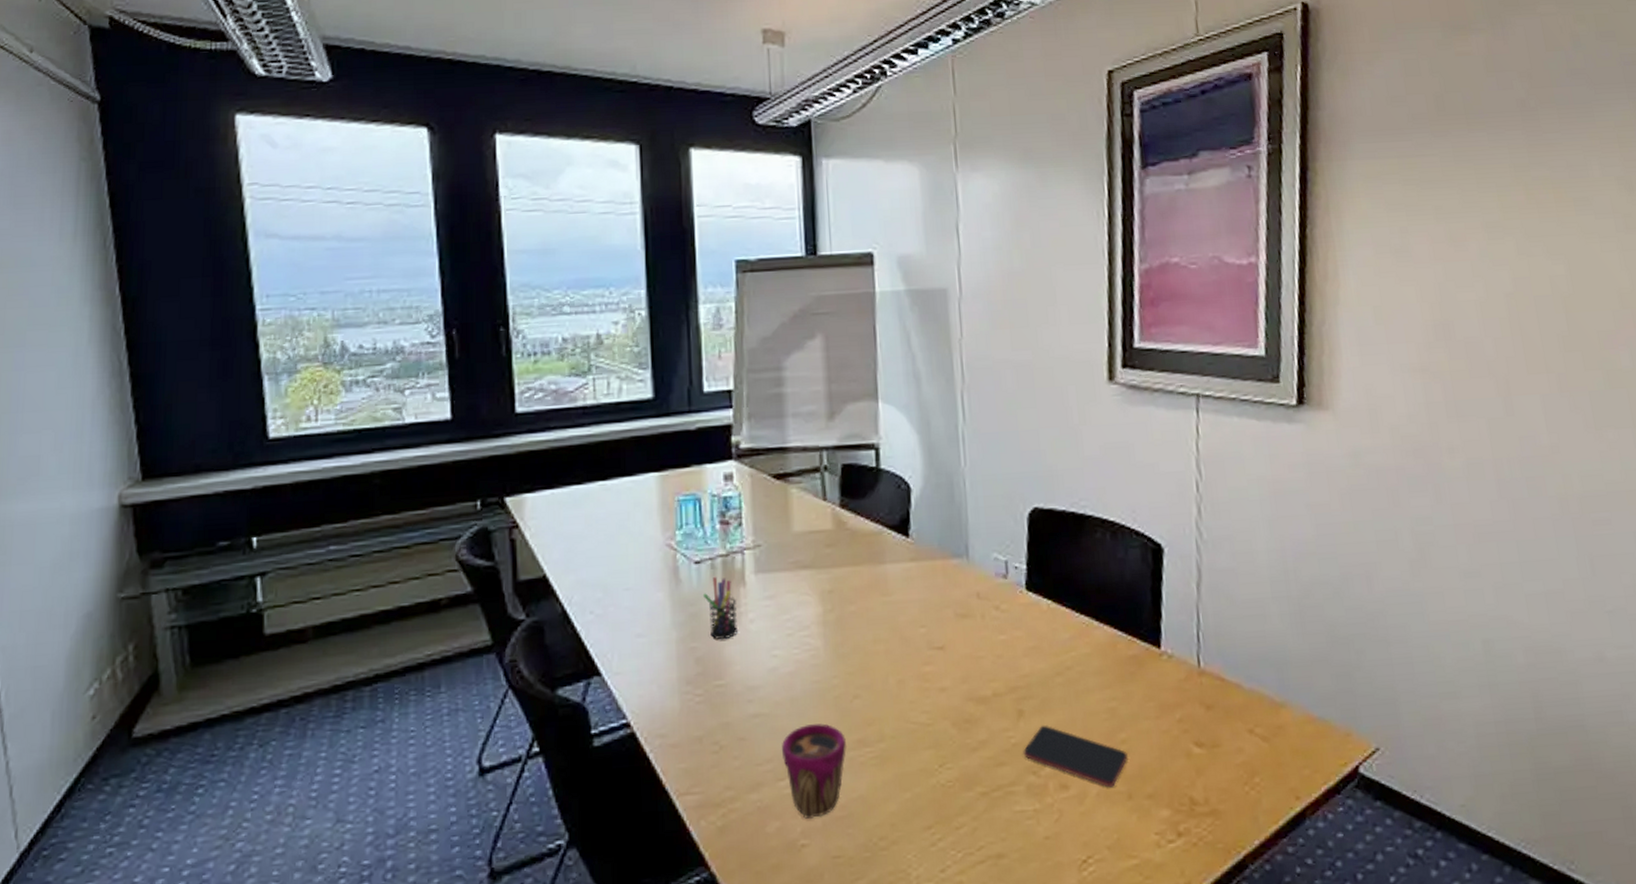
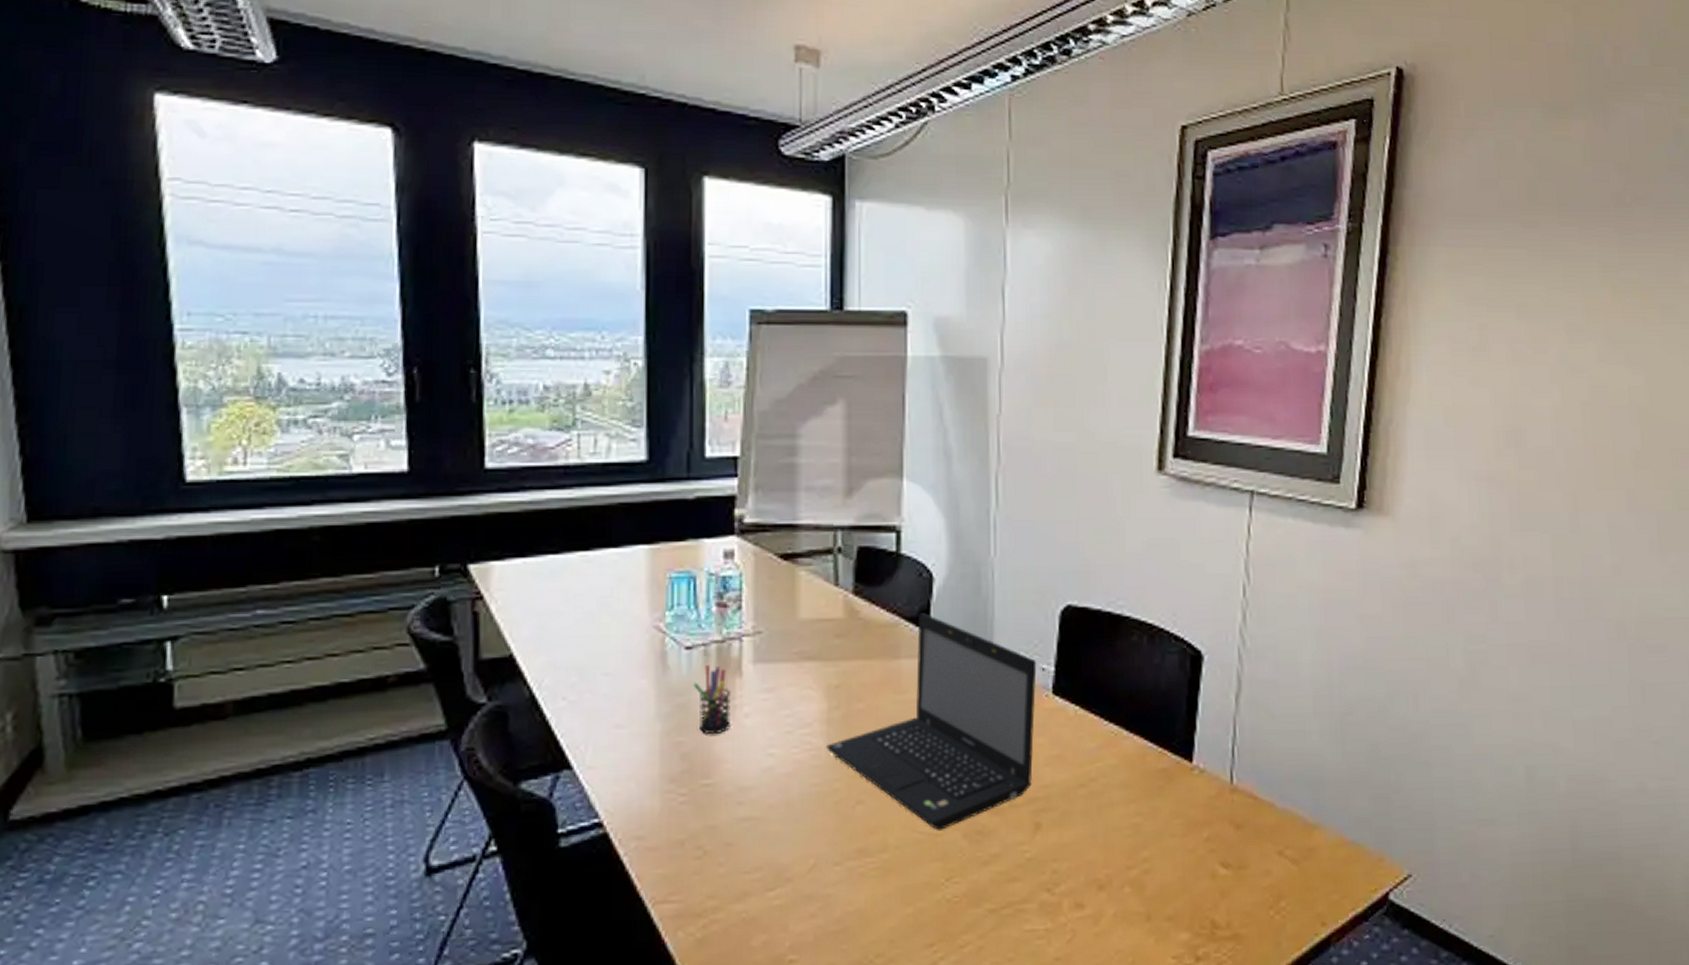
cup: present [781,723,847,820] -> none [772,830,846,934]
laptop: none [824,521,1013,720] -> present [827,613,1037,830]
smartphone: present [1023,724,1128,788] -> none [1038,839,1149,908]

